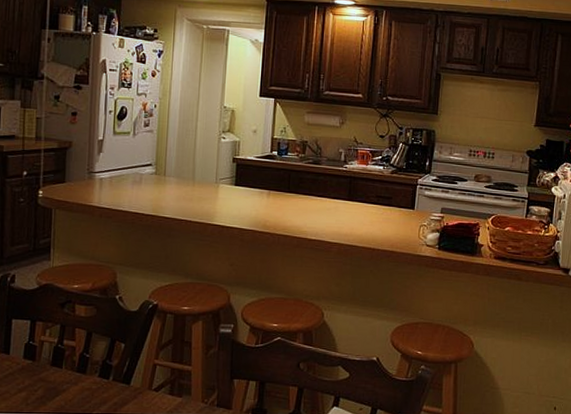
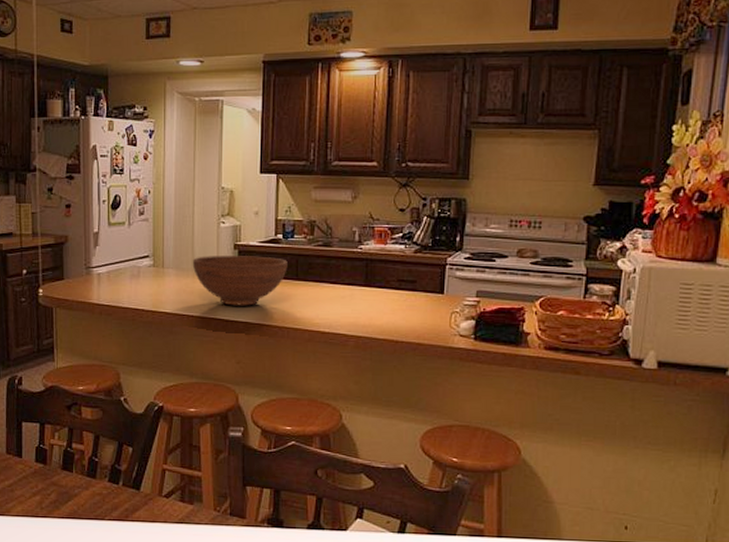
fruit bowl: none [193,167,281,214] -> present [192,256,288,306]

